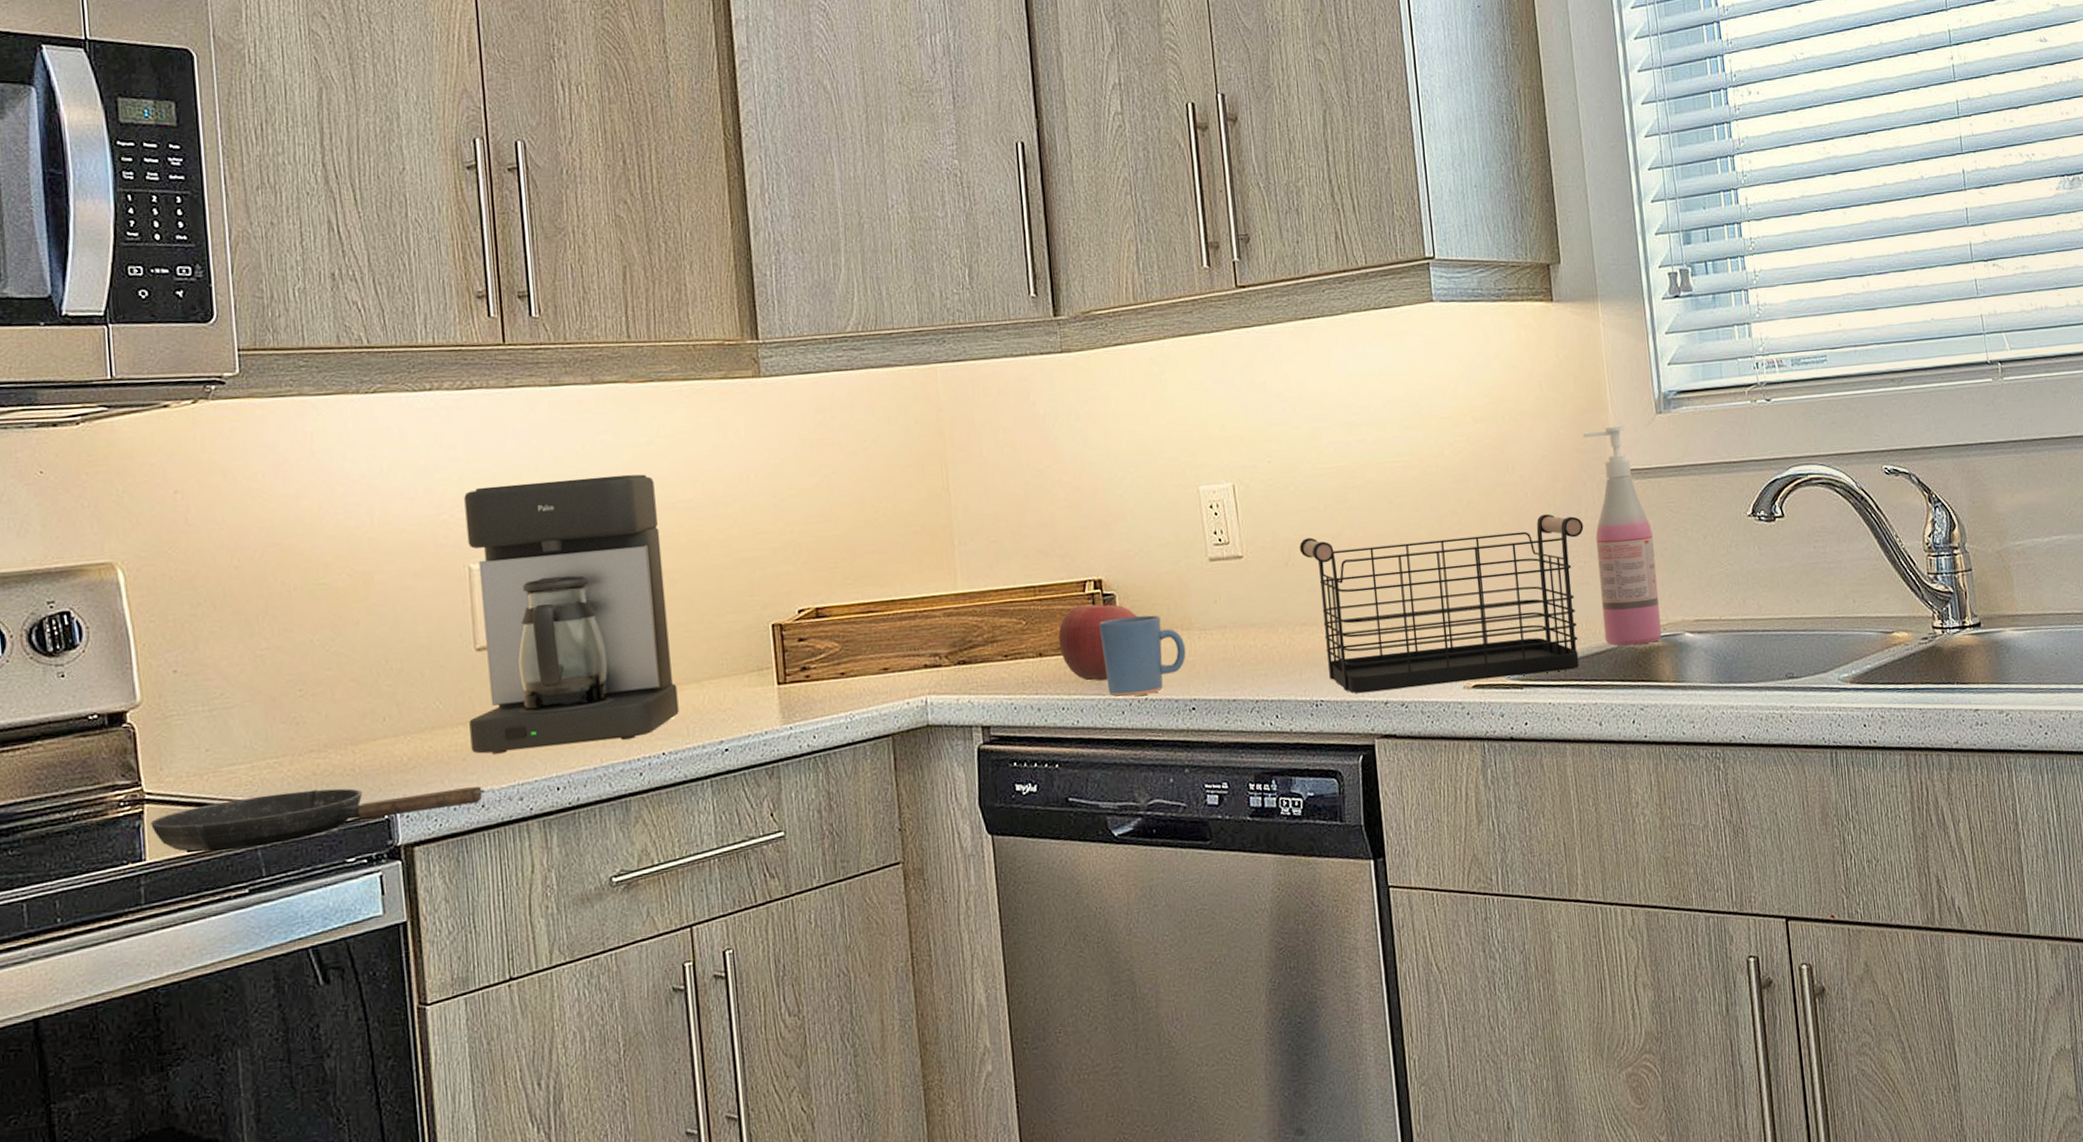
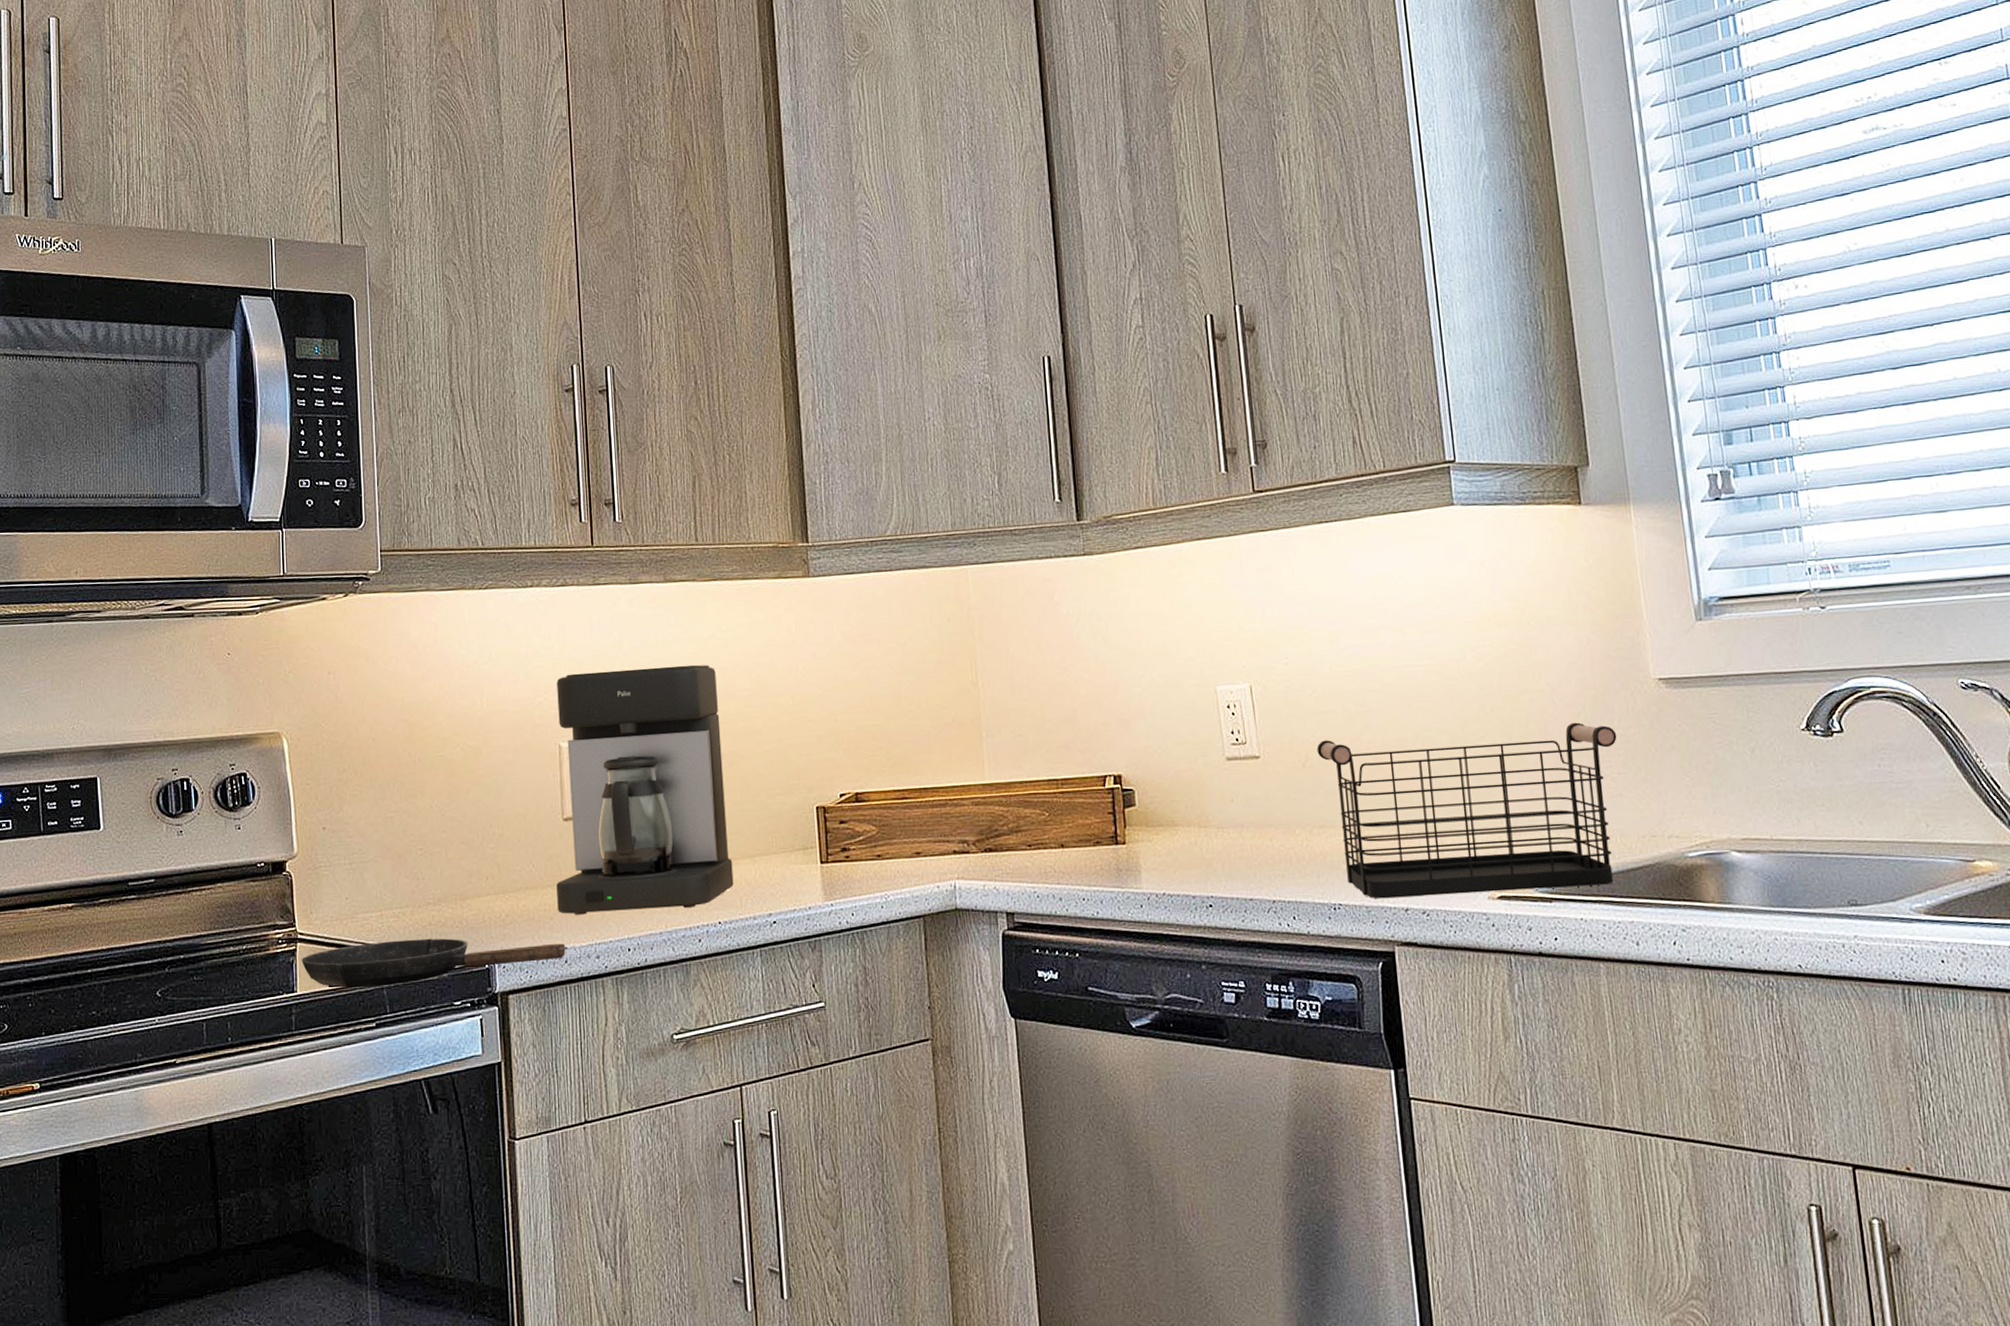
fruit: present [1058,595,1138,681] -> none [1079,791,1156,874]
mug: present [1099,615,1186,697] -> none [1118,811,1204,891]
soap dispenser: present [1583,426,1662,646] -> none [1615,633,1705,863]

